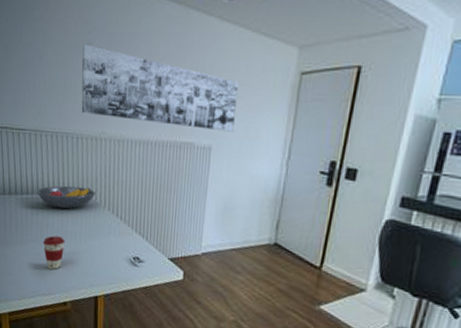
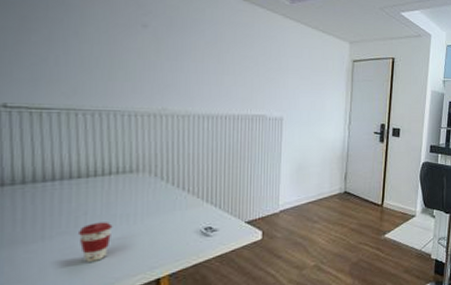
fruit bowl: present [36,186,96,209] -> none [67,165,156,192]
wall art: present [81,43,239,132] -> none [134,24,304,105]

